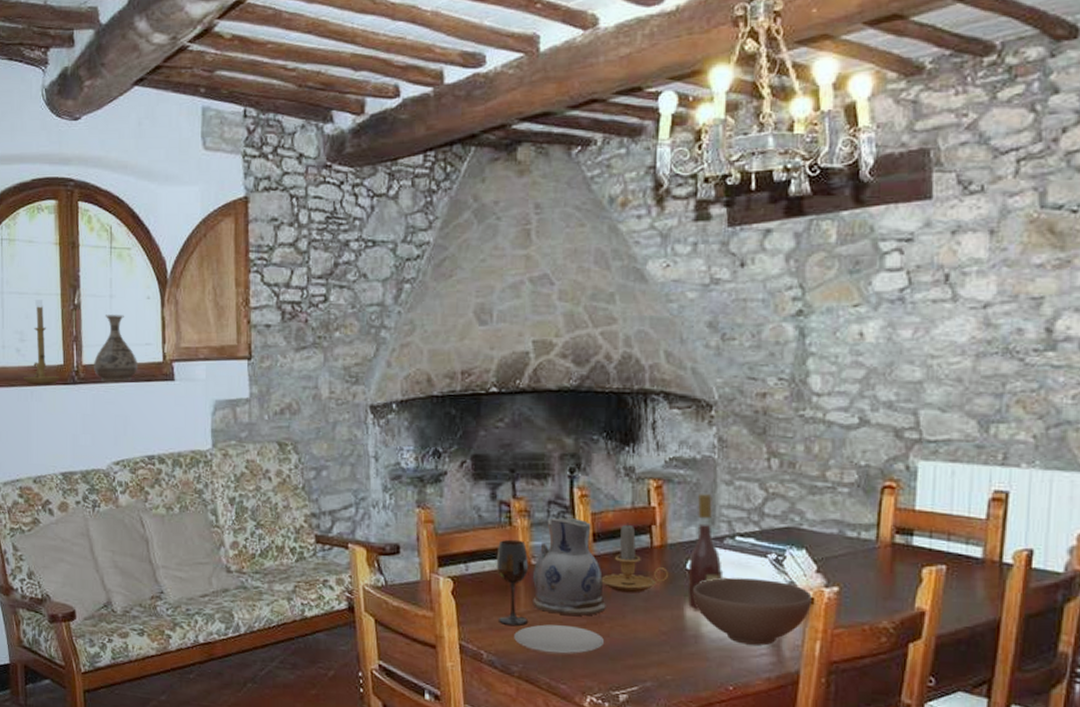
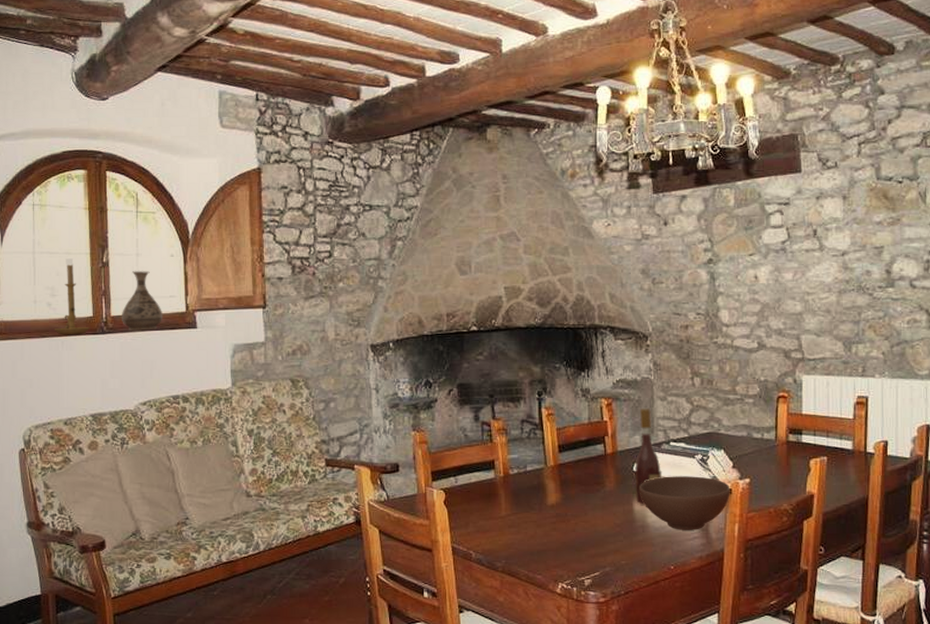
wine glass: present [496,539,529,626] -> none [480,454,508,527]
plate: present [514,624,605,655] -> none [497,525,572,550]
ceramic pitcher: present [532,517,606,616] -> none [511,434,571,515]
candle: present [601,522,668,594] -> none [566,435,619,494]

